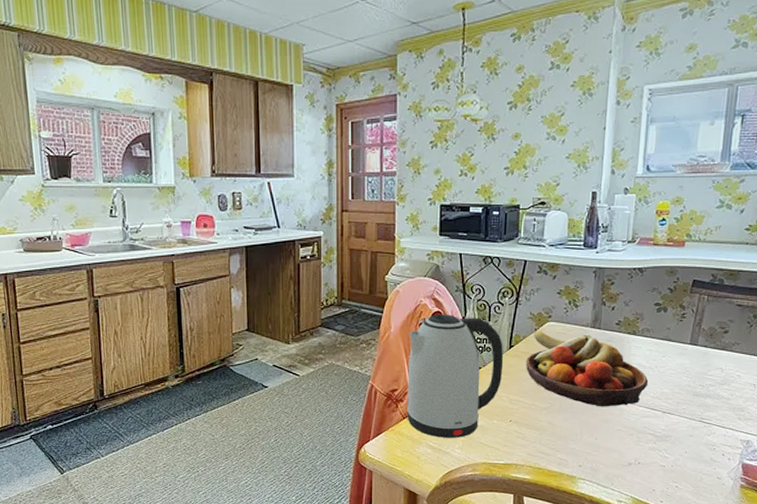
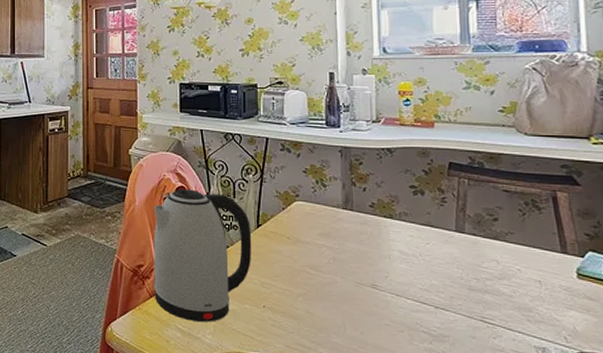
fruit bowl: present [525,331,649,407] -> none [275,210,414,298]

